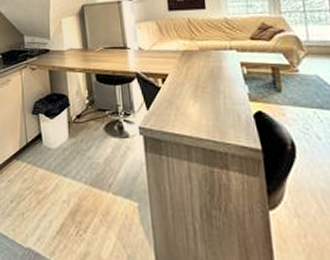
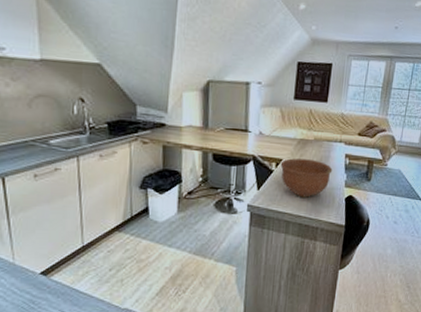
bowl: none [167,72,230,116] -> present [280,158,333,198]

